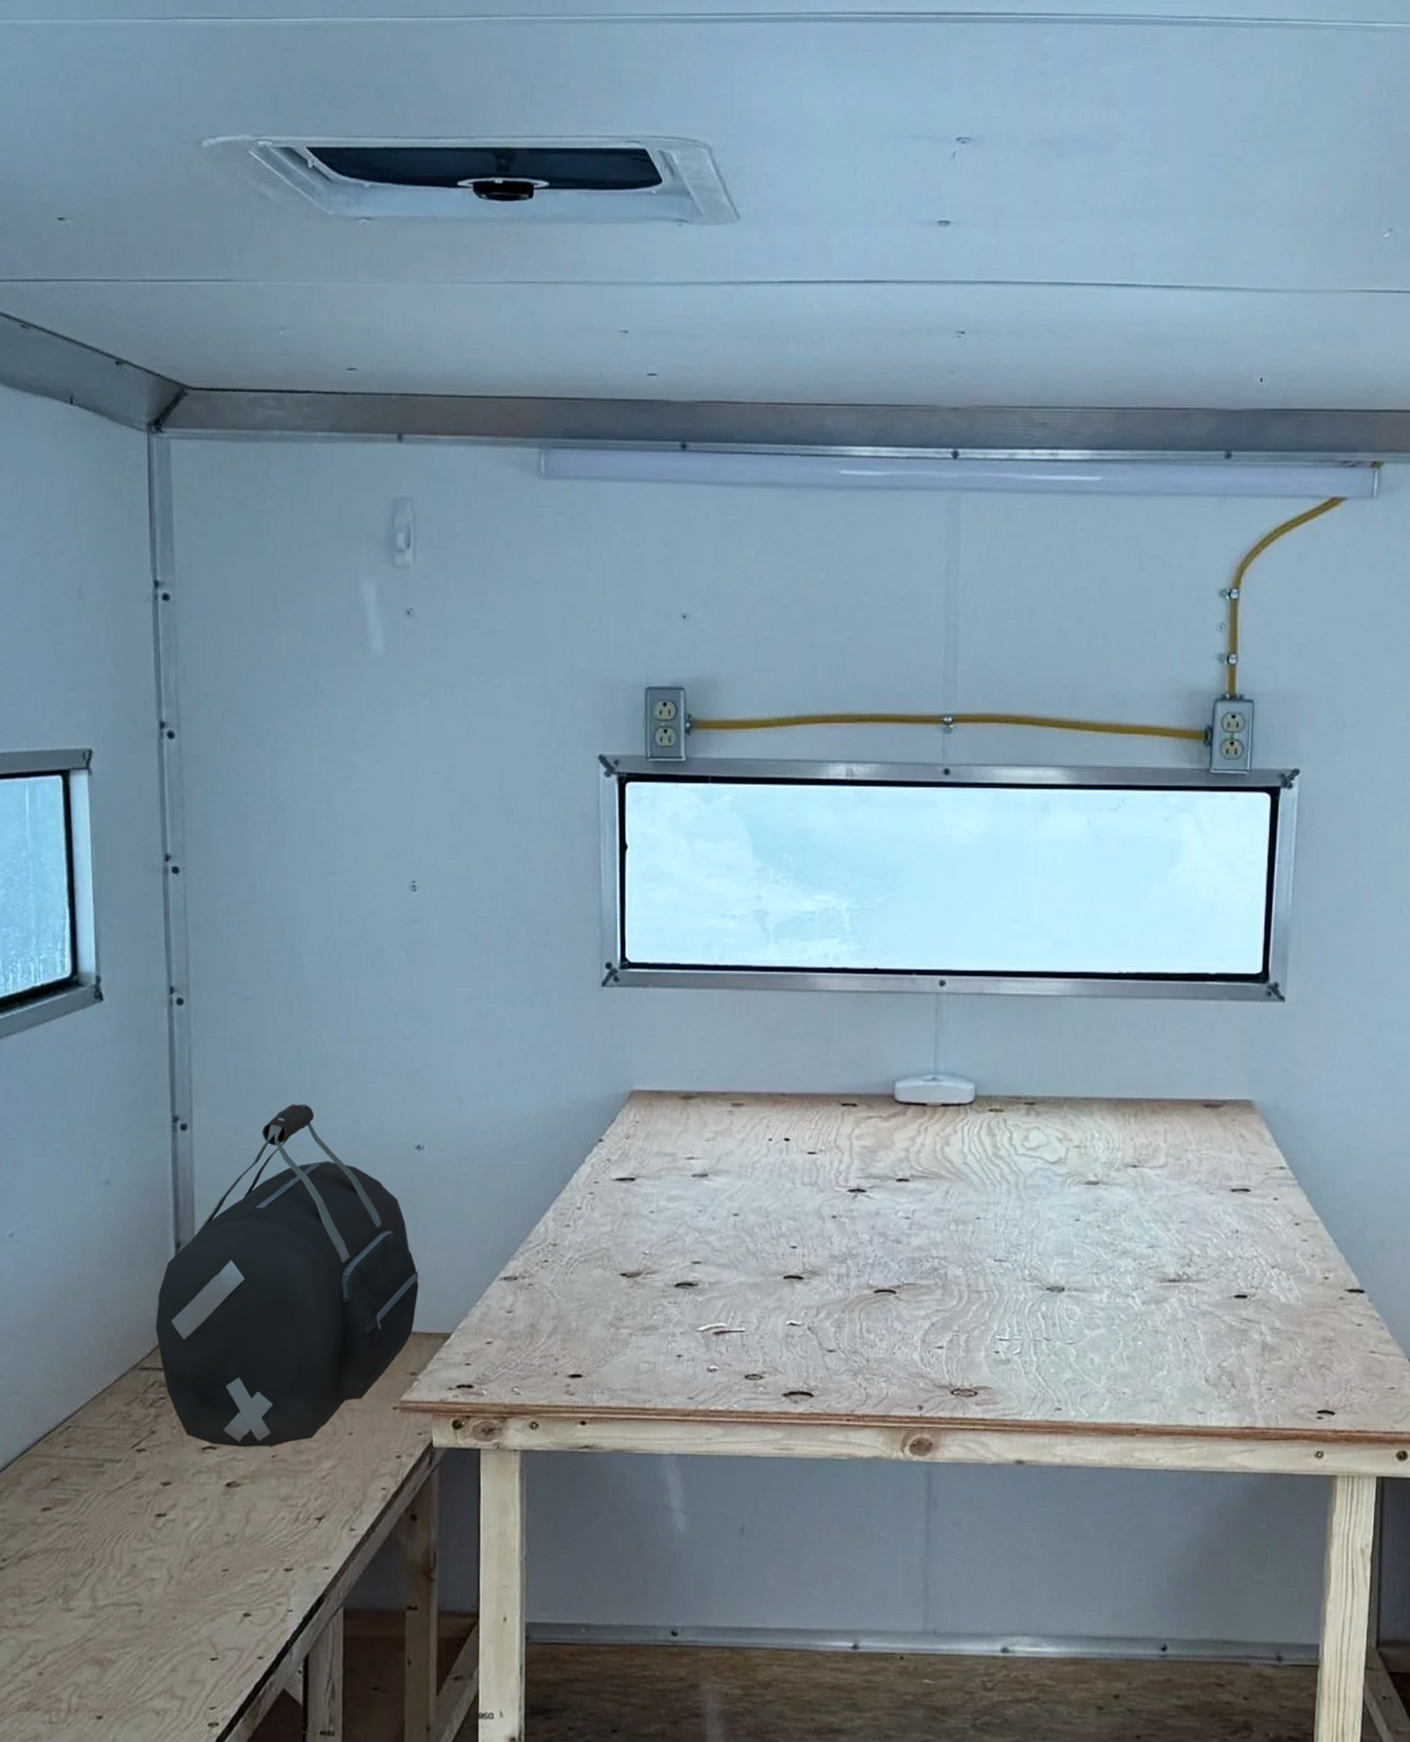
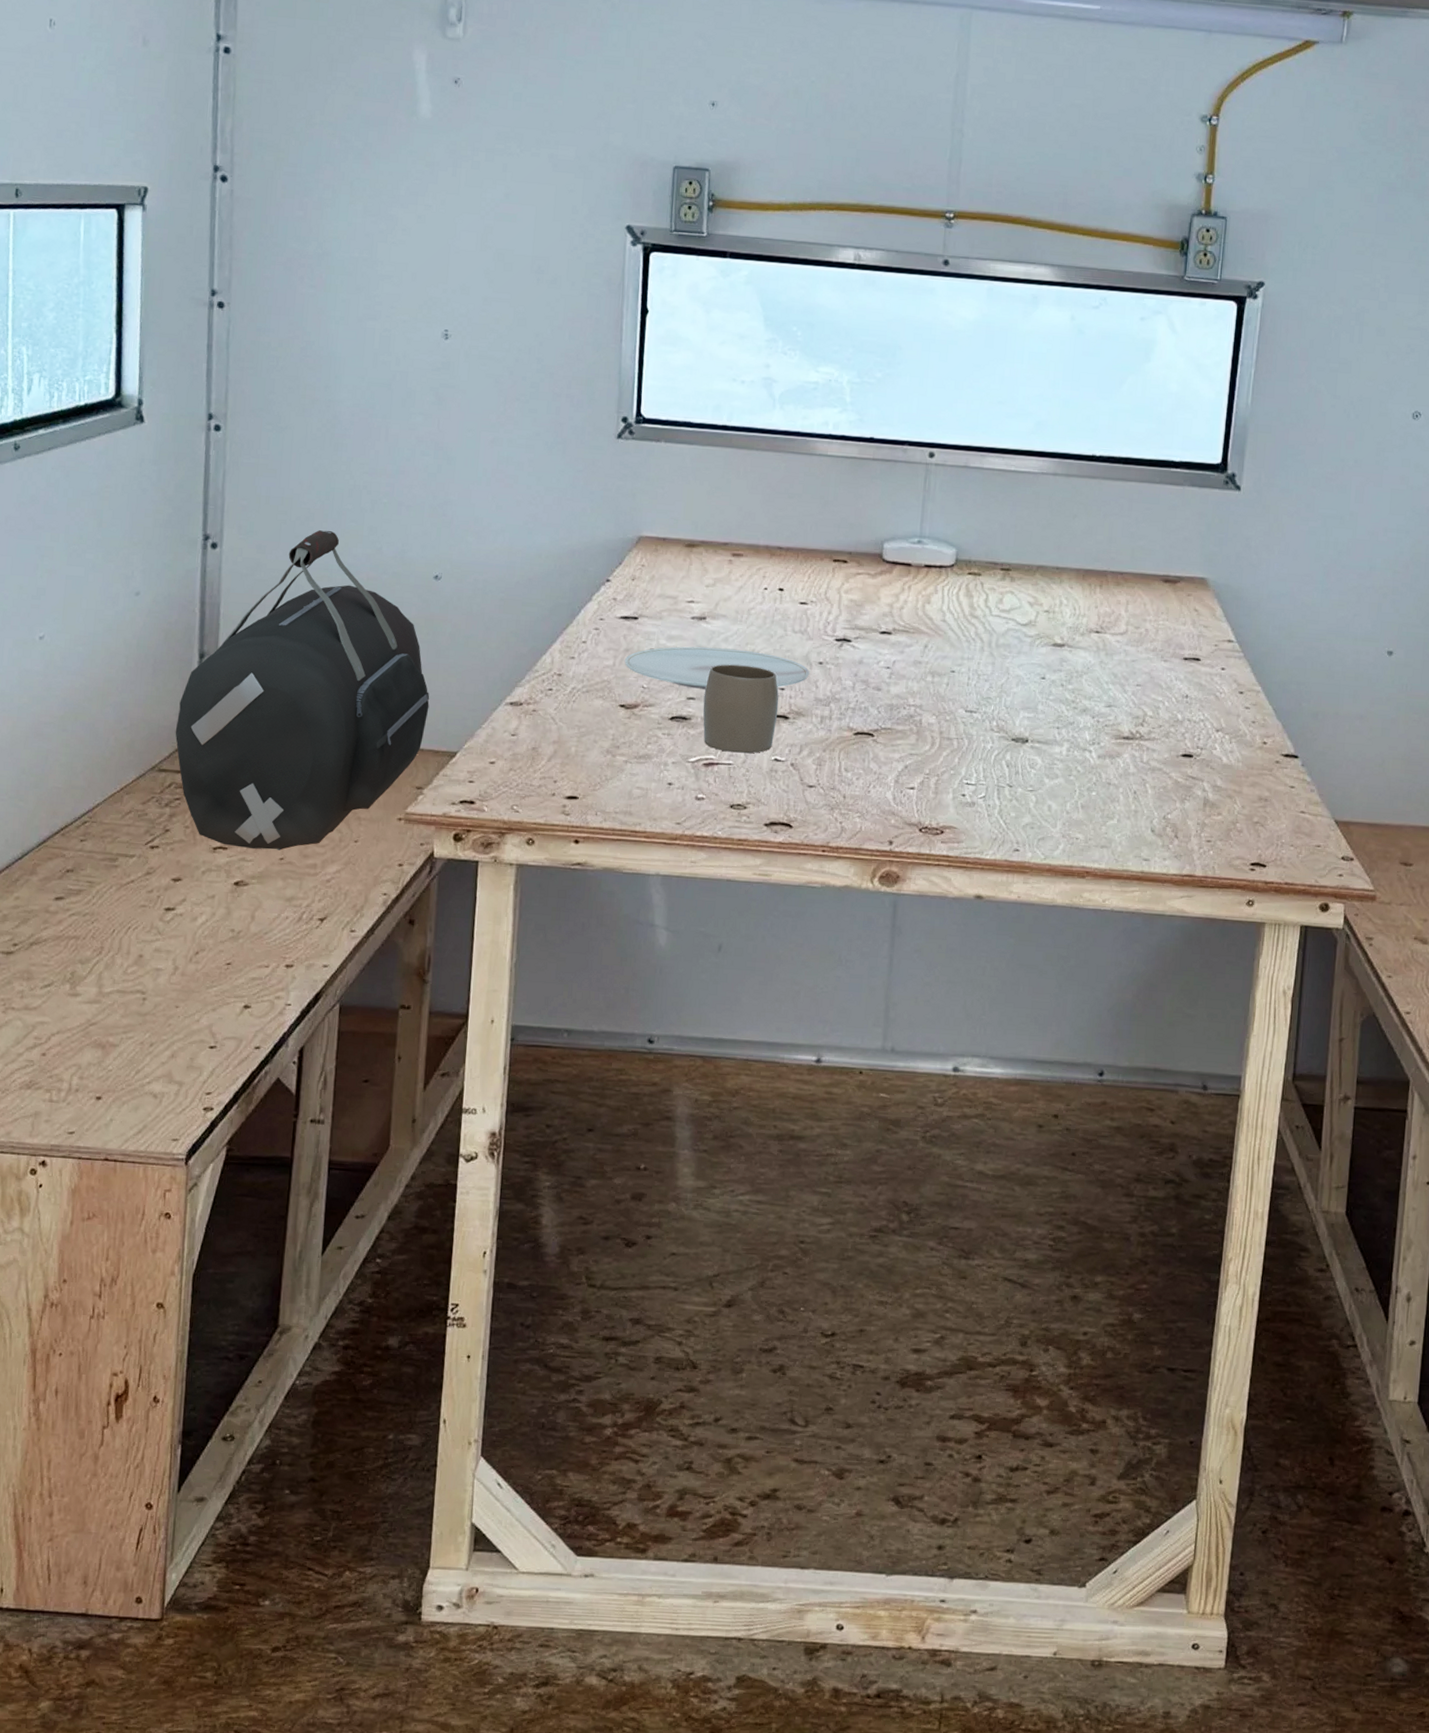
plate: none [623,1206,822,1252] -> present [624,646,810,689]
mug: none [710,1223,791,1319] -> present [703,664,779,754]

